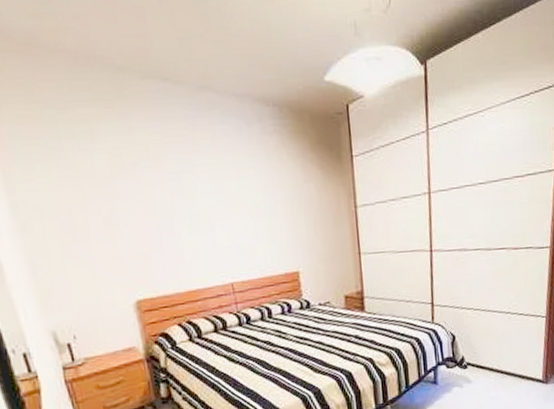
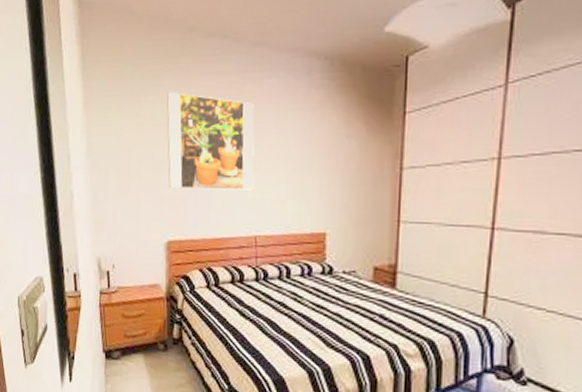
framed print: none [106,140,223,245] -> present [167,92,255,190]

